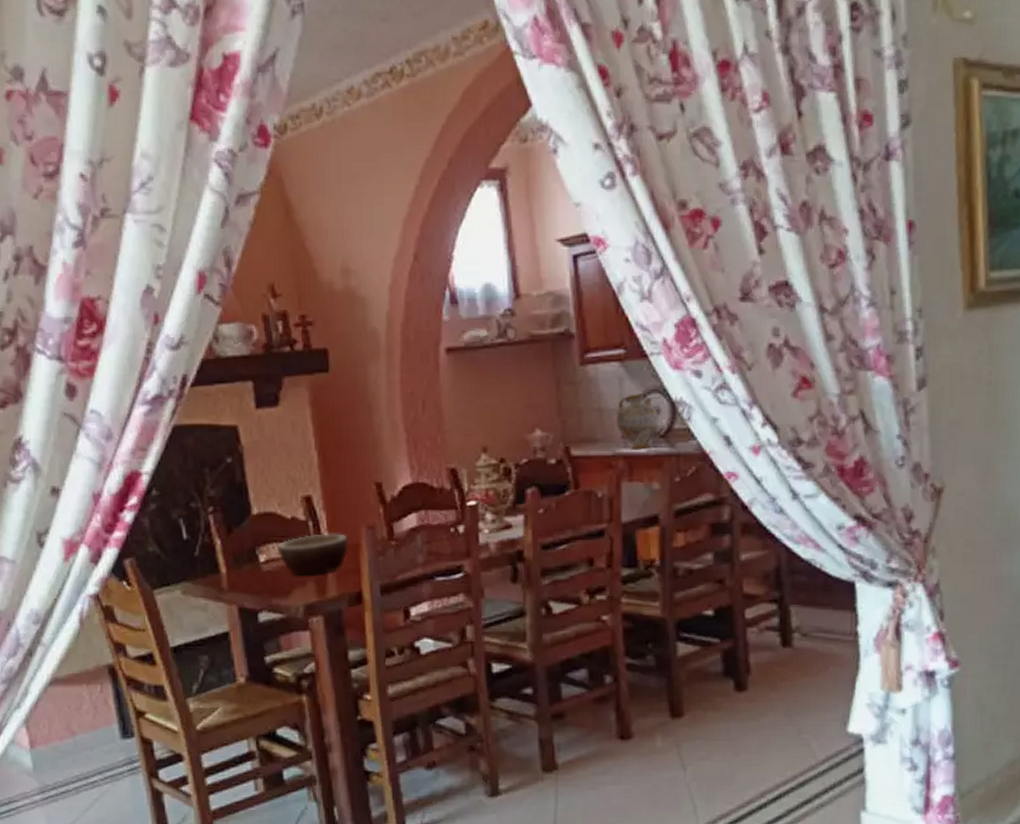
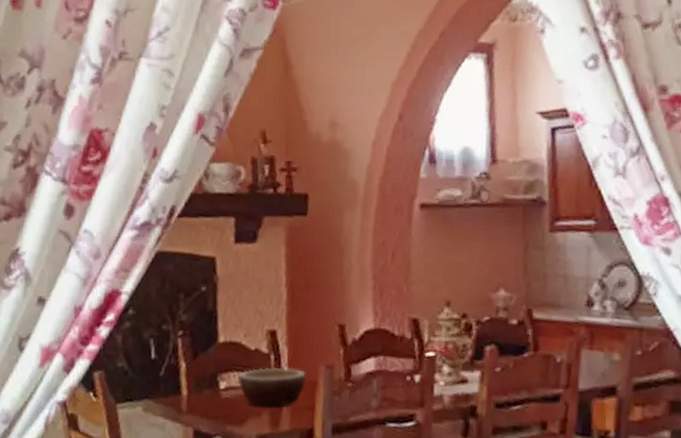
ceramic jug: present [616,393,659,450] -> none [581,264,624,320]

